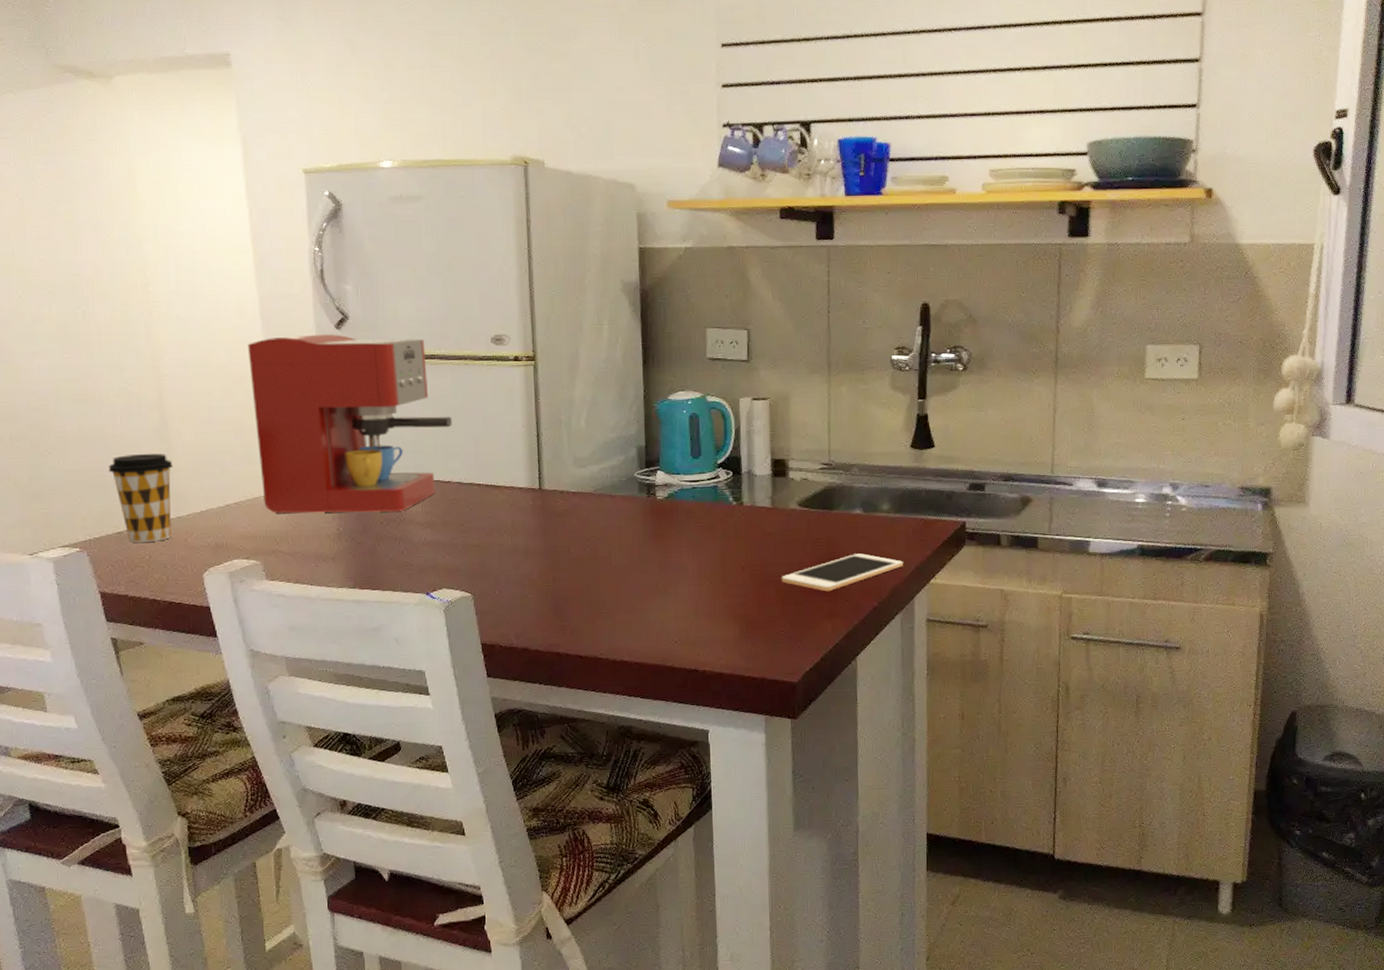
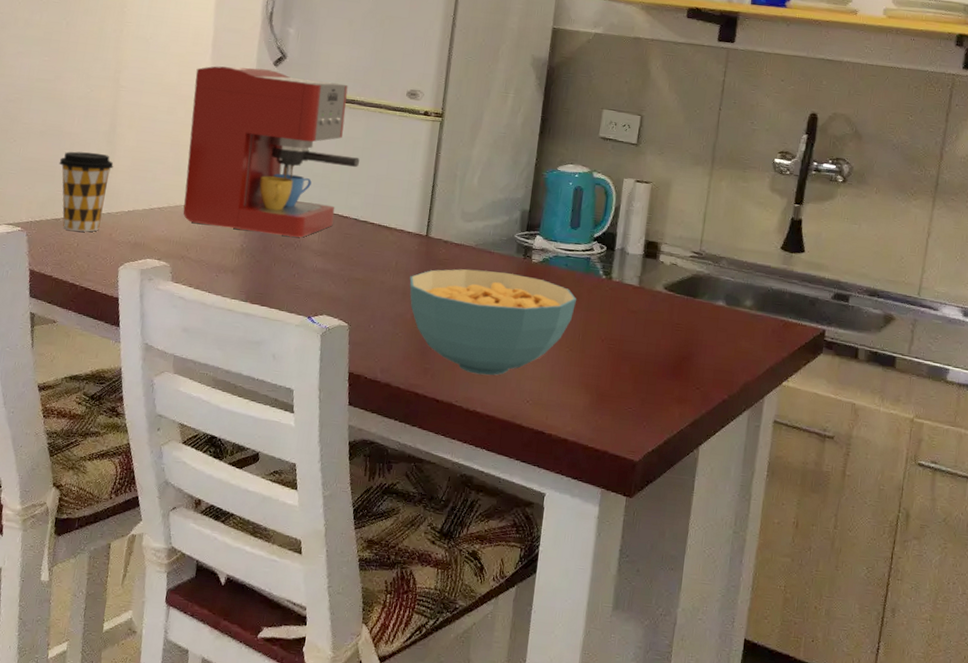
cereal bowl: none [529,514,710,623] -> present [409,268,576,376]
cell phone: present [781,553,904,592] -> none [637,344,759,377]

